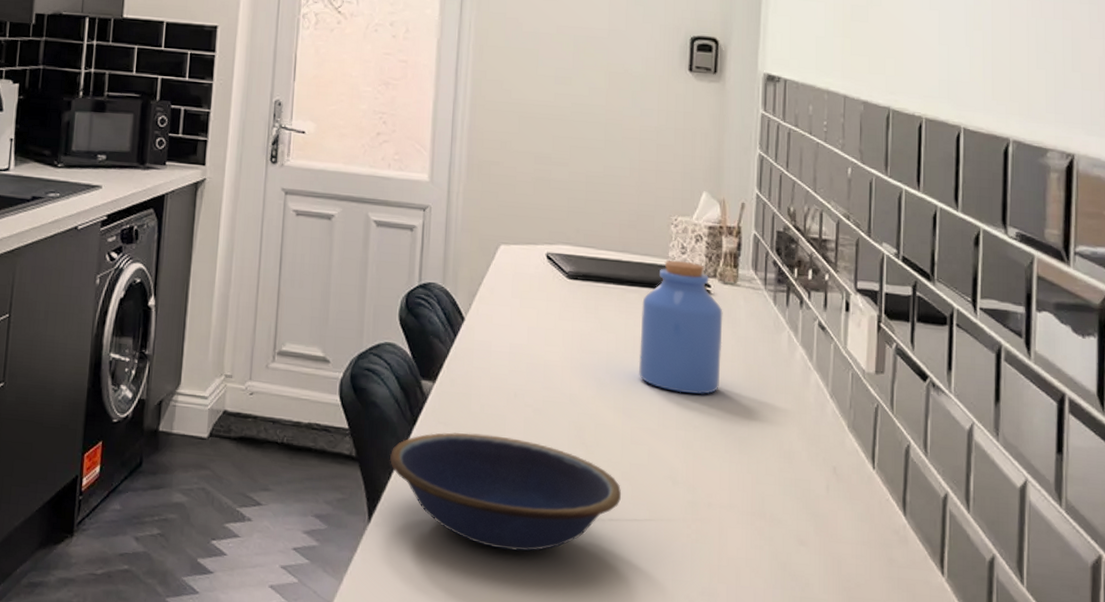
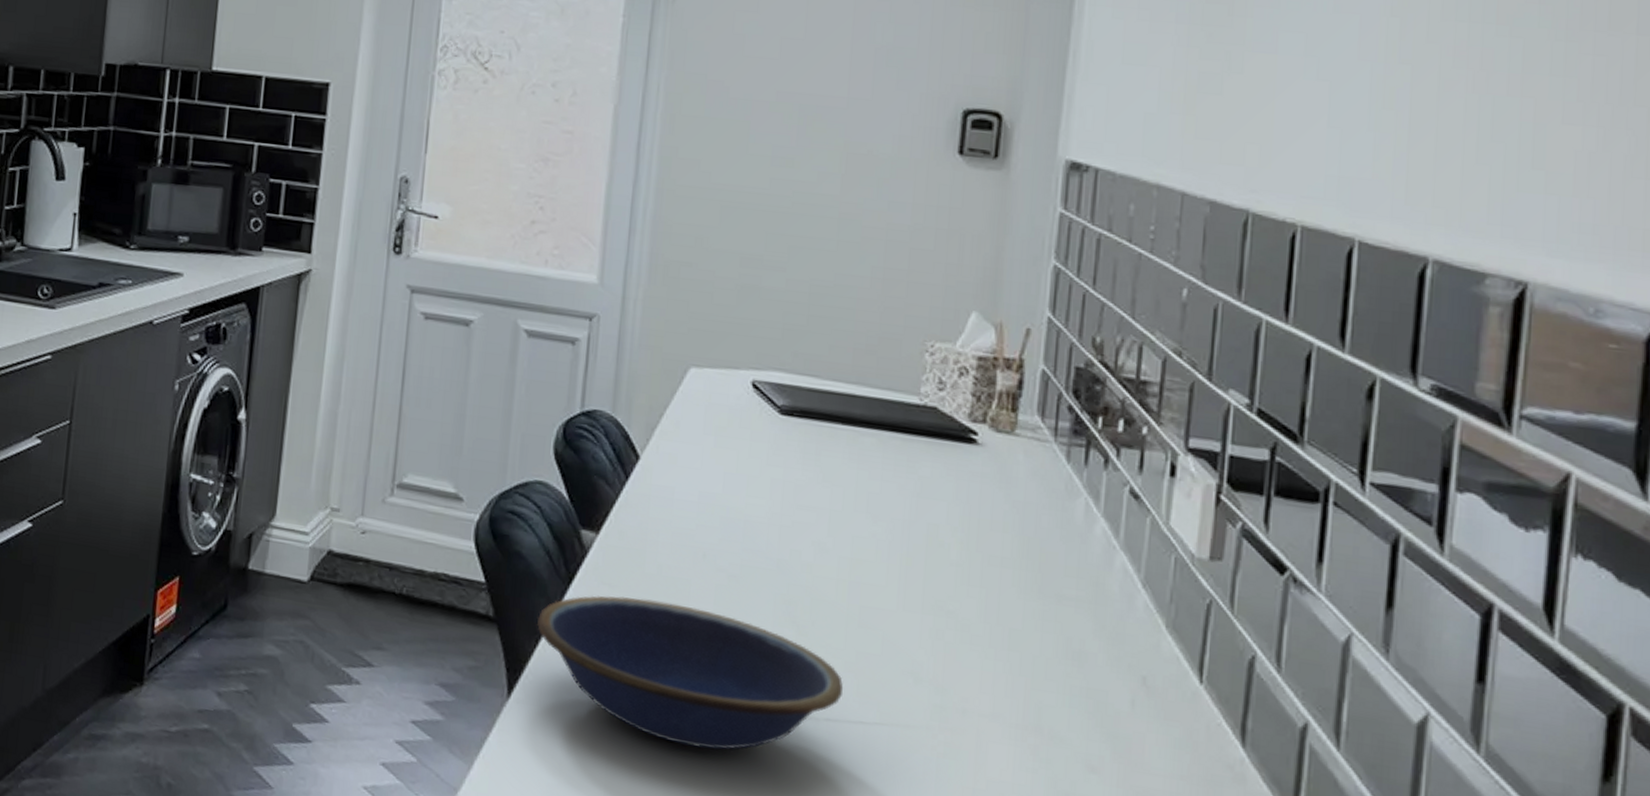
jar: present [638,260,723,395] -> none [873,397,994,572]

